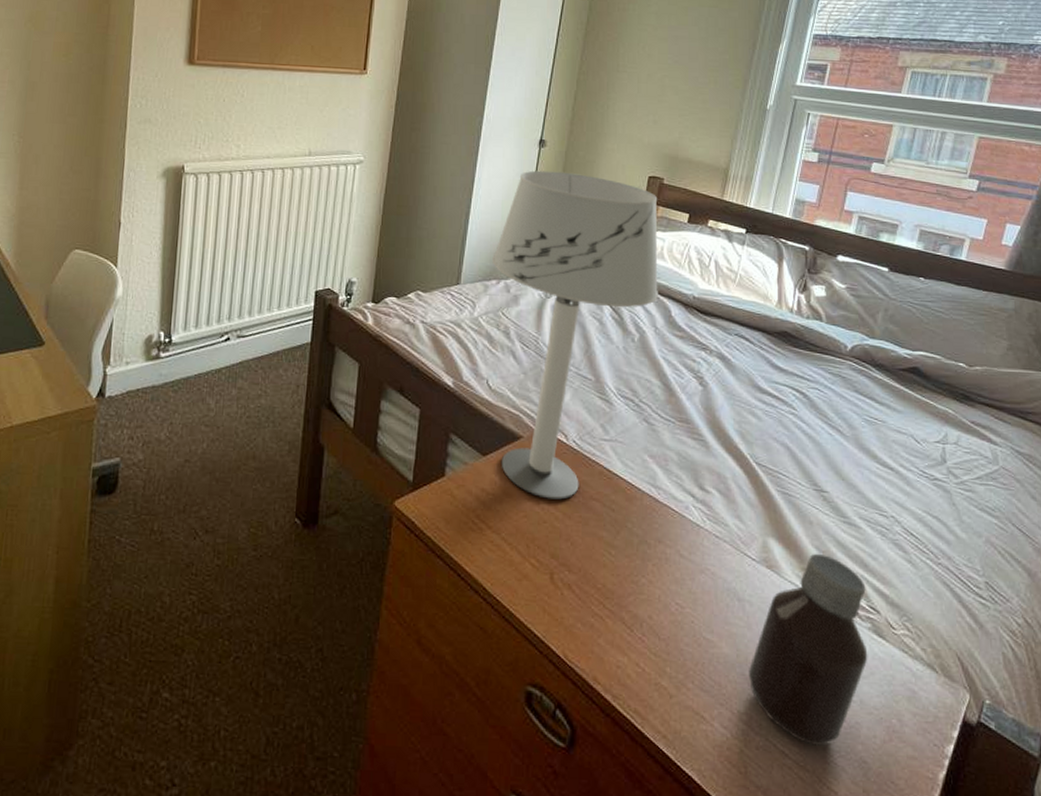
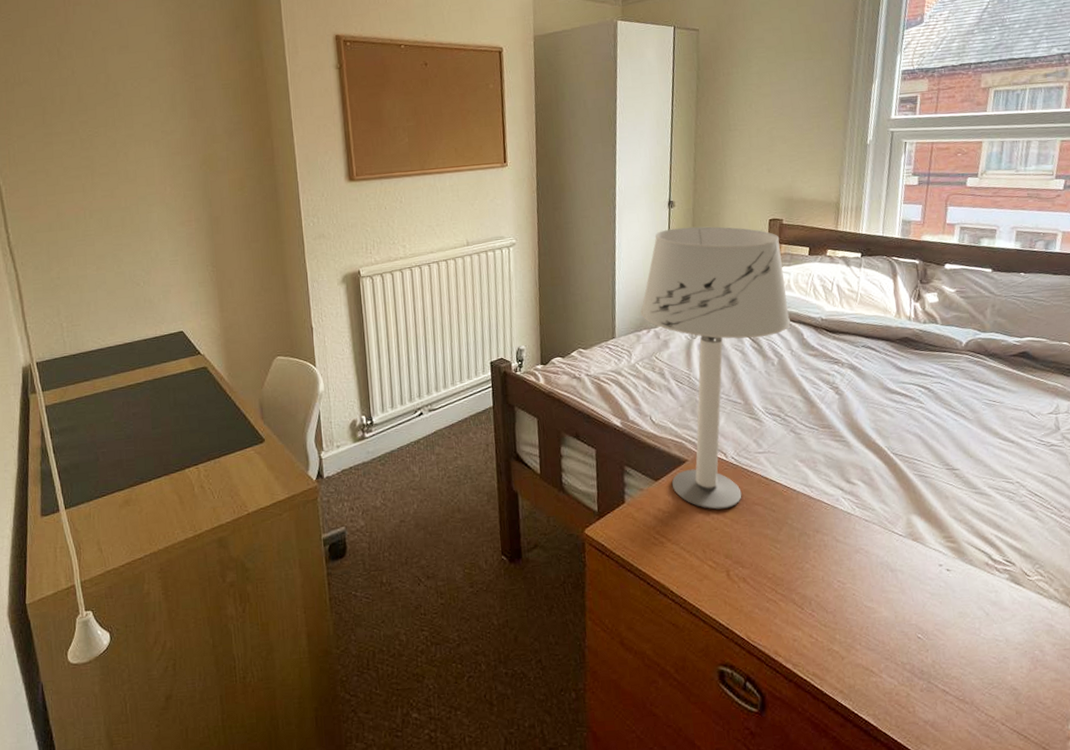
bottle: present [749,553,868,746] -> none [907,522,1009,682]

